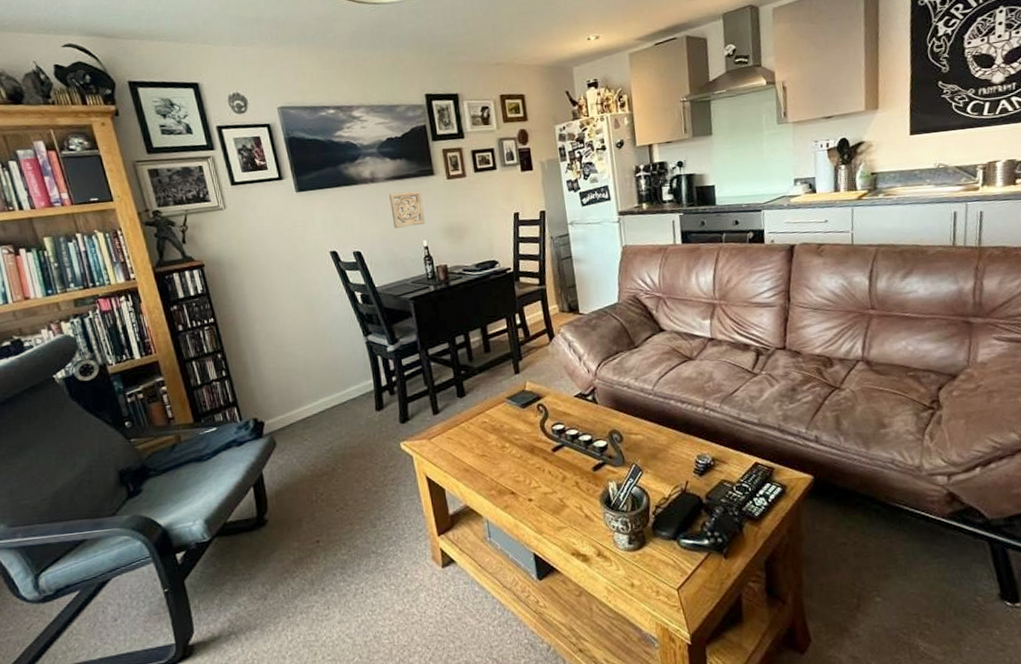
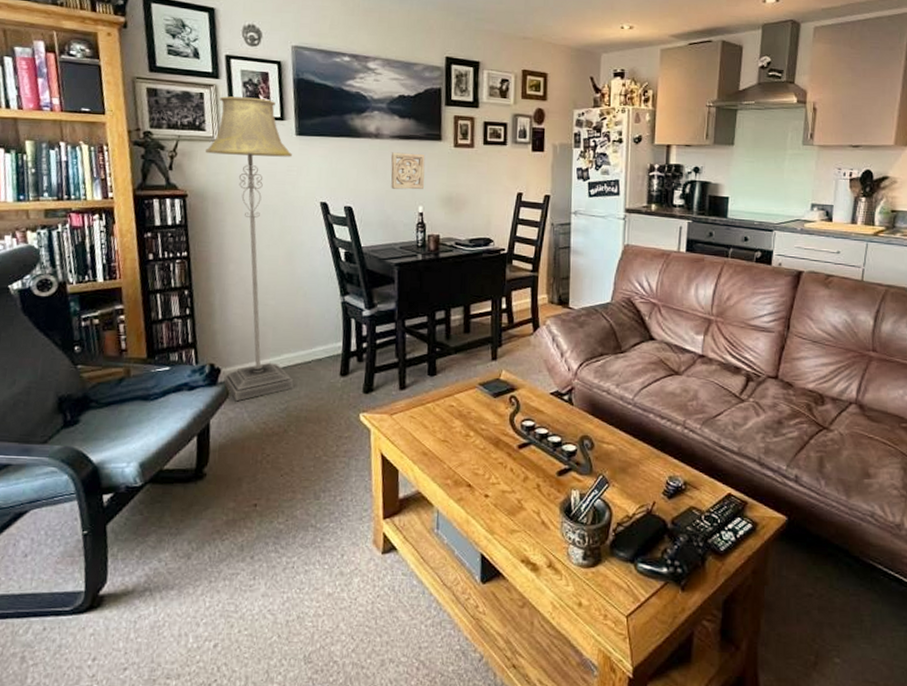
floor lamp: none [214,162,335,450] -> present [206,96,294,402]

